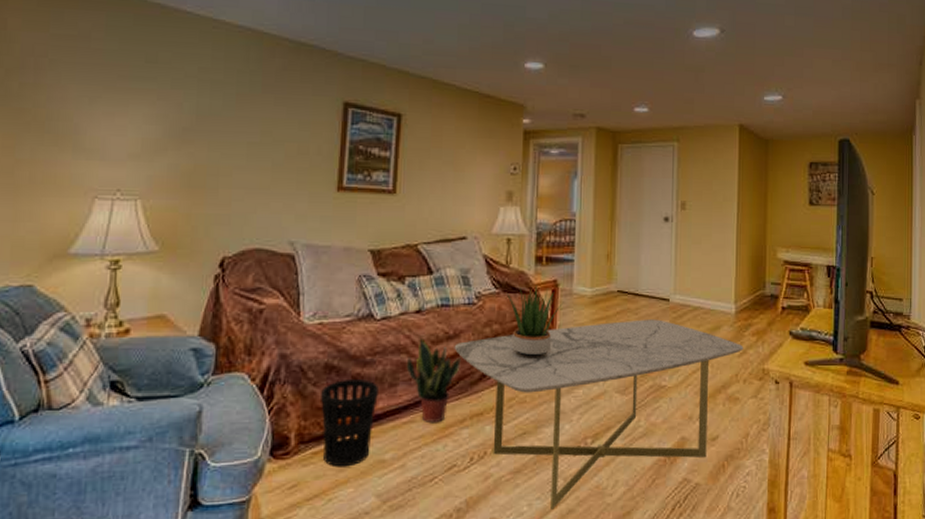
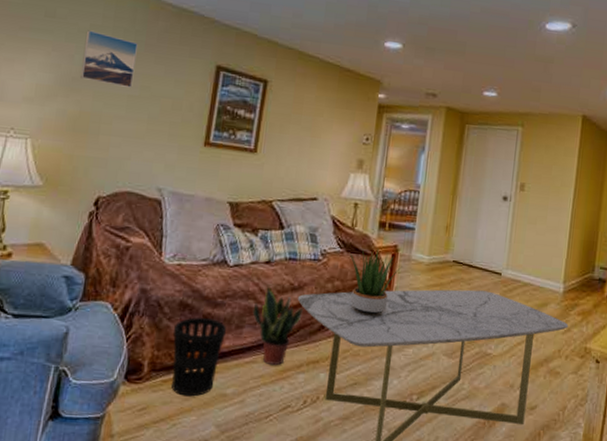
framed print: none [192,74,254,134] -> present [80,30,138,88]

